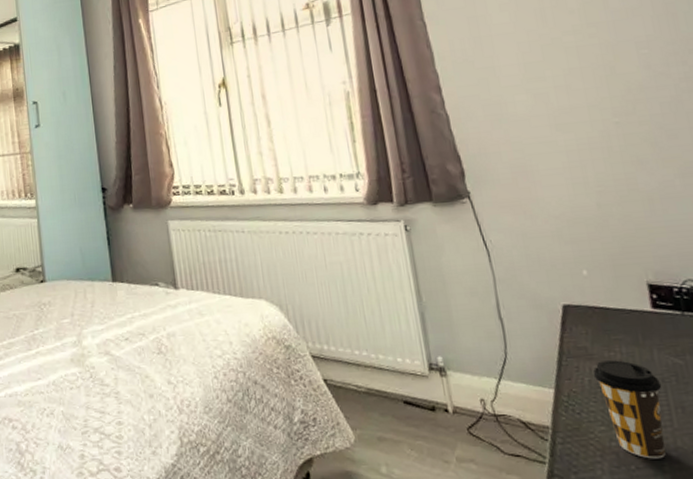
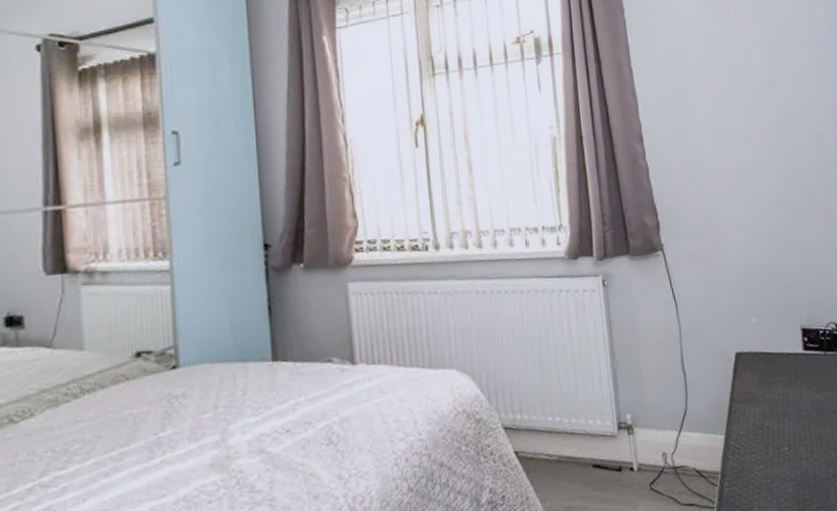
coffee cup: present [593,360,666,459] -> none [756,401,807,490]

